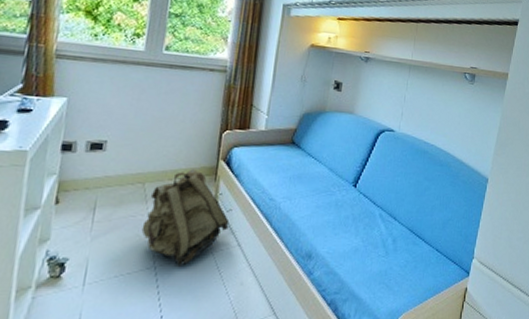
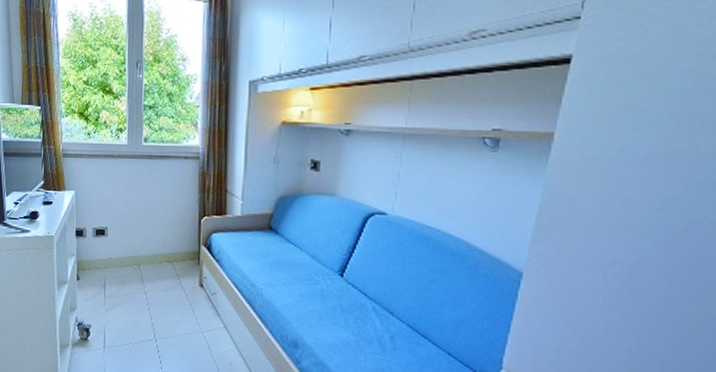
backpack: present [141,169,230,266] -> none [142,253,215,341]

